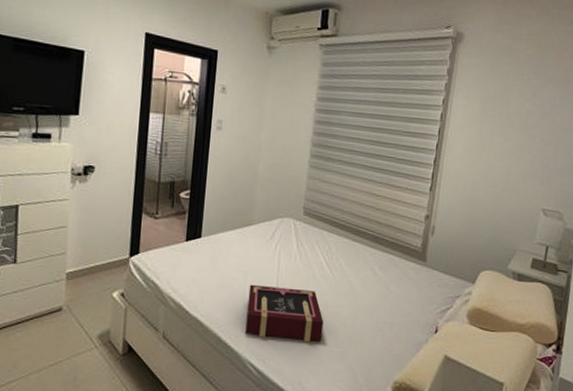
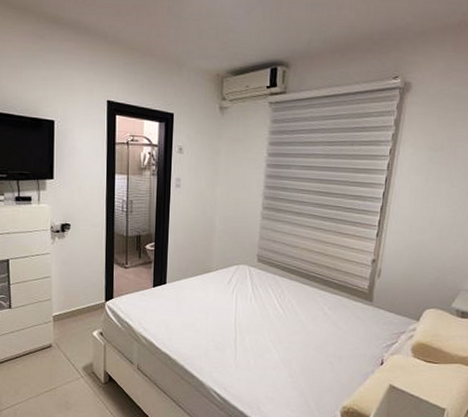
book: present [245,284,324,343] -> none [208,323,278,373]

